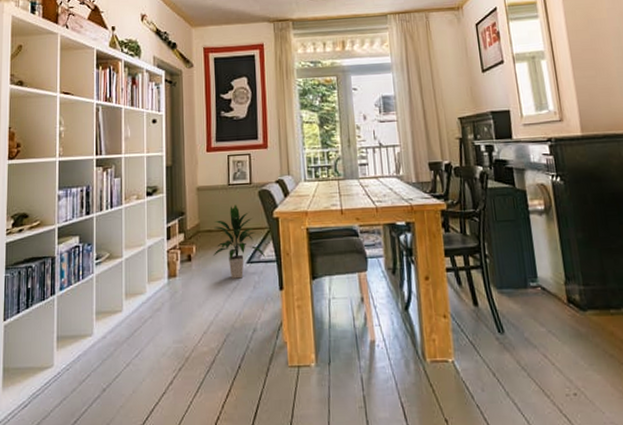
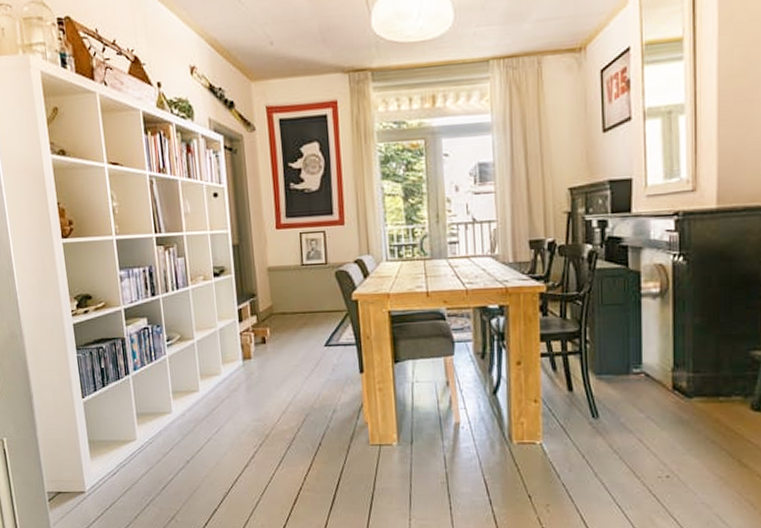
indoor plant: present [214,204,266,279] -> none [288,286,345,362]

